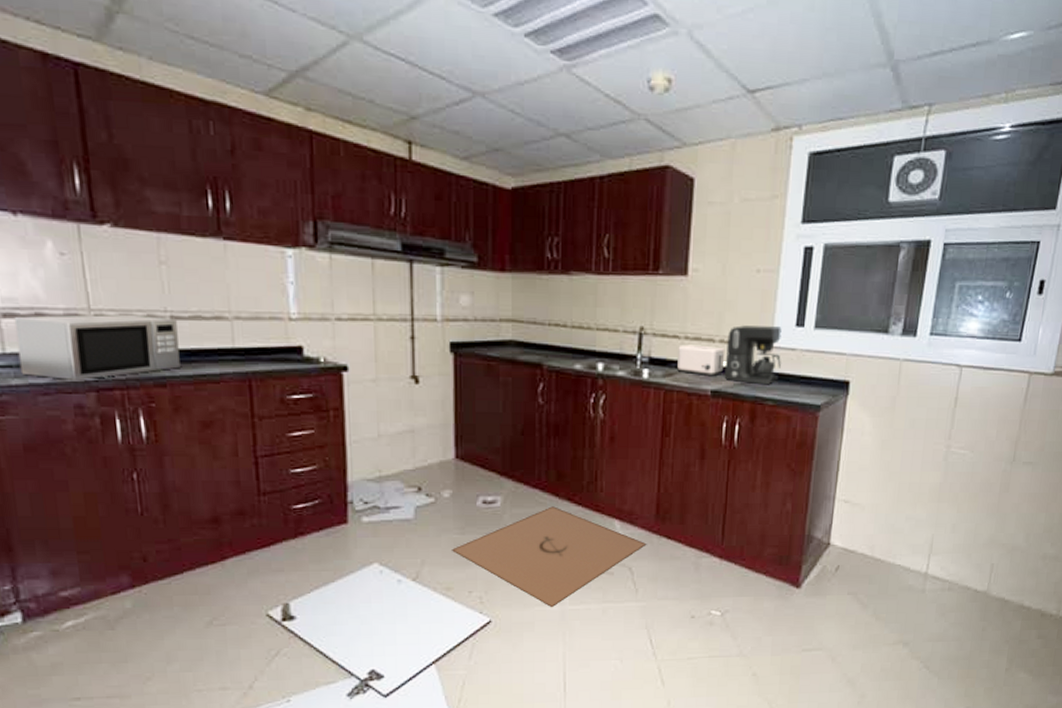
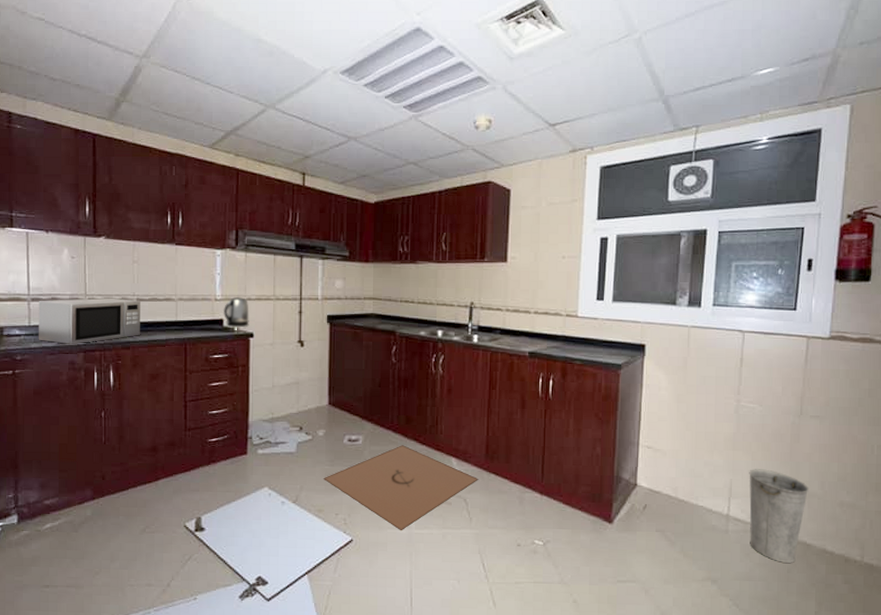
kettle: none [302,316,341,358] -> present [224,297,249,328]
toaster: present [677,344,725,377] -> none [501,315,539,341]
coffee maker: present [724,325,782,385] -> none [539,300,586,348]
bucket: none [946,522,1014,622] -> present [749,469,809,564]

